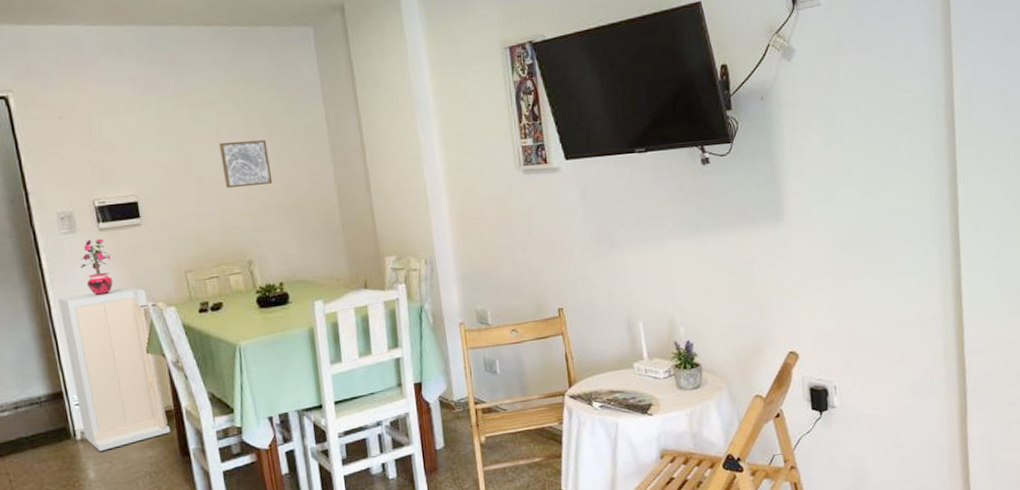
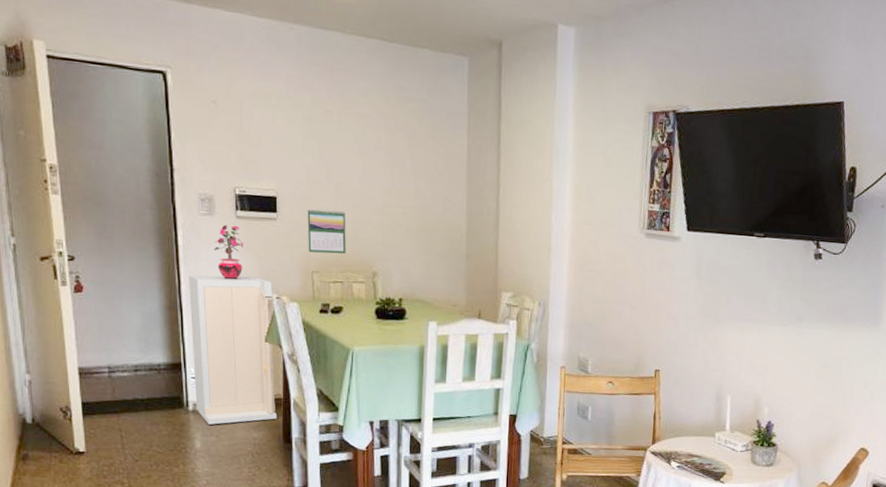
calendar: none [171,203,217,253] -> present [307,209,346,254]
wall art: present [219,140,273,189] -> none [361,154,408,203]

